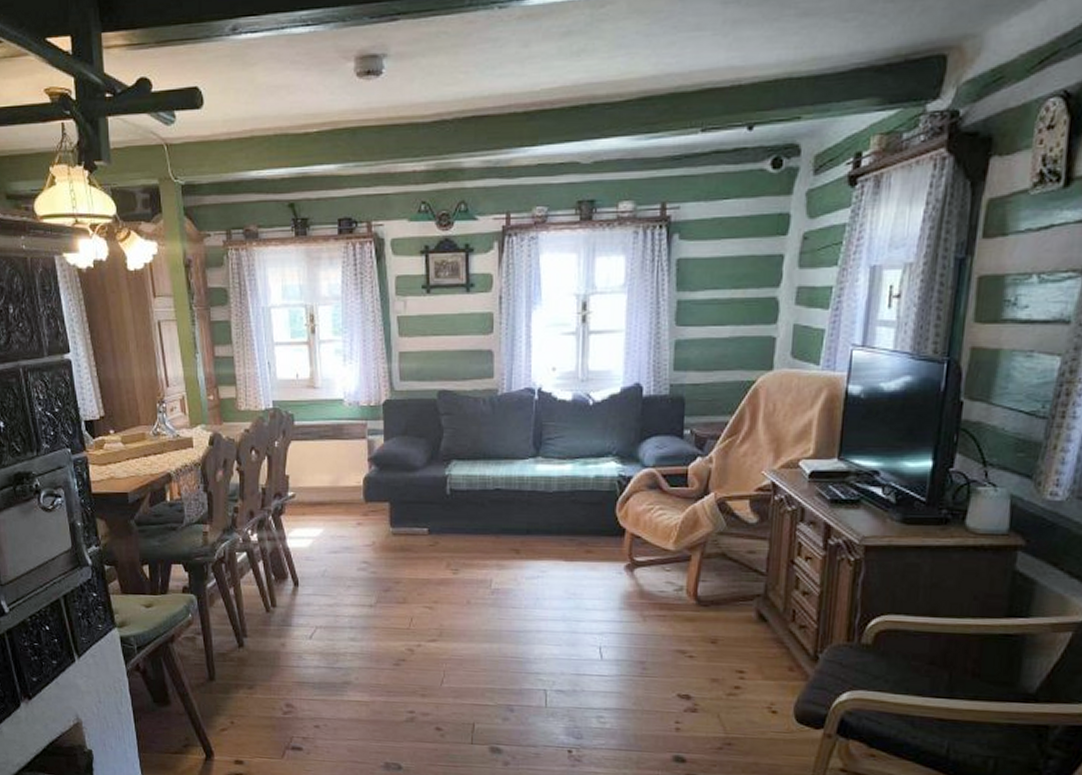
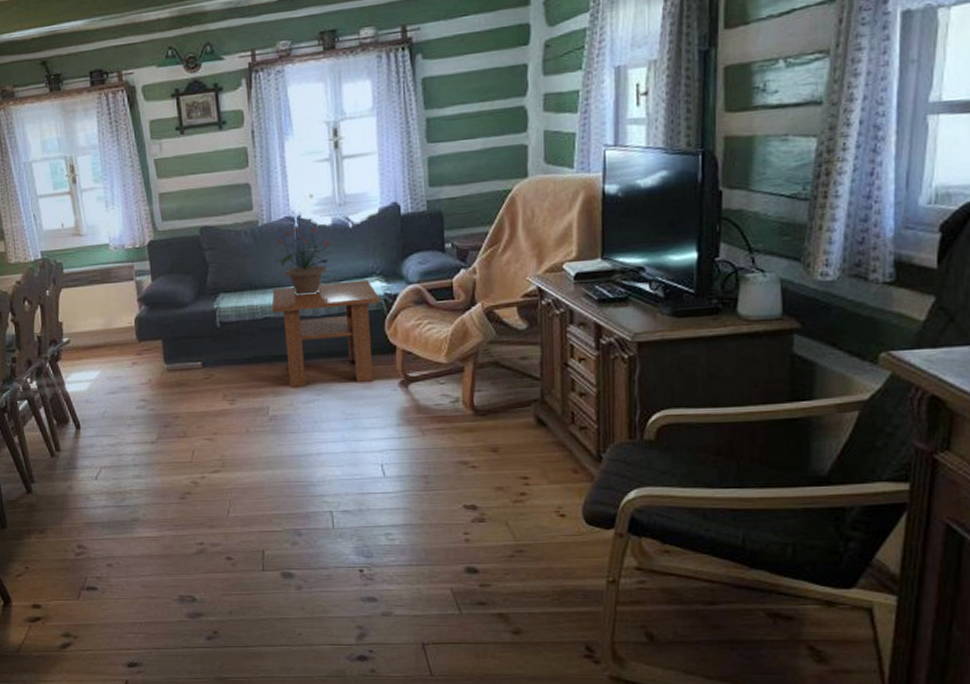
coffee table: none [503,459,615,564] -> present [271,279,381,388]
potted plant: none [511,400,569,471] -> present [274,226,331,296]

